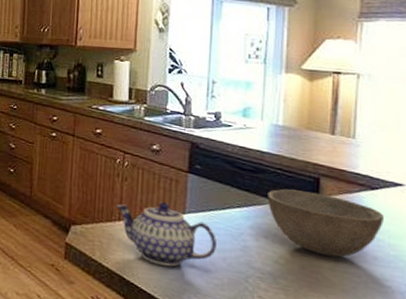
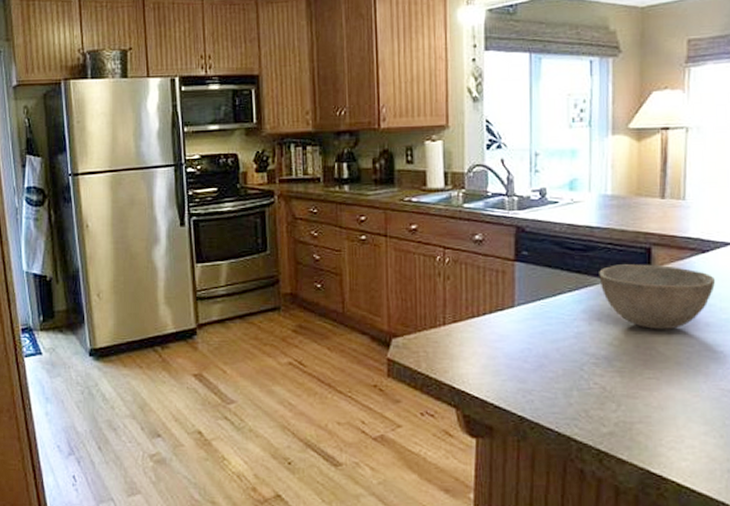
teapot: present [116,202,217,267] -> none [440,298,549,367]

